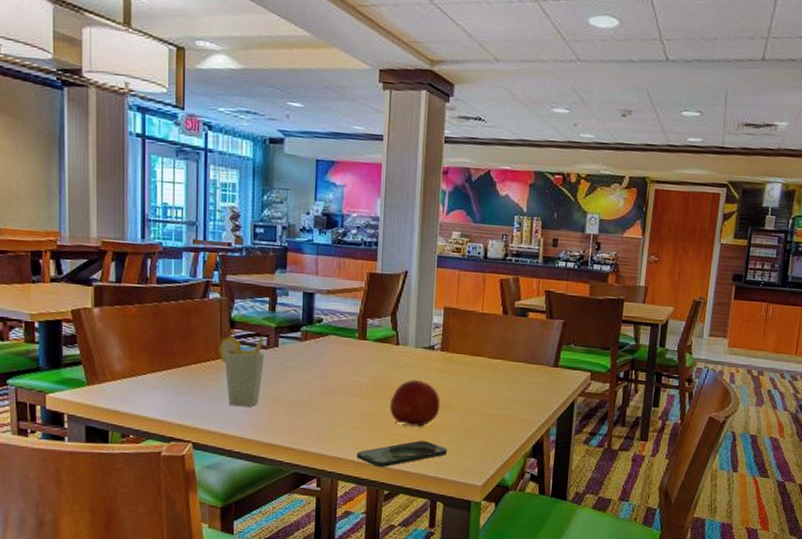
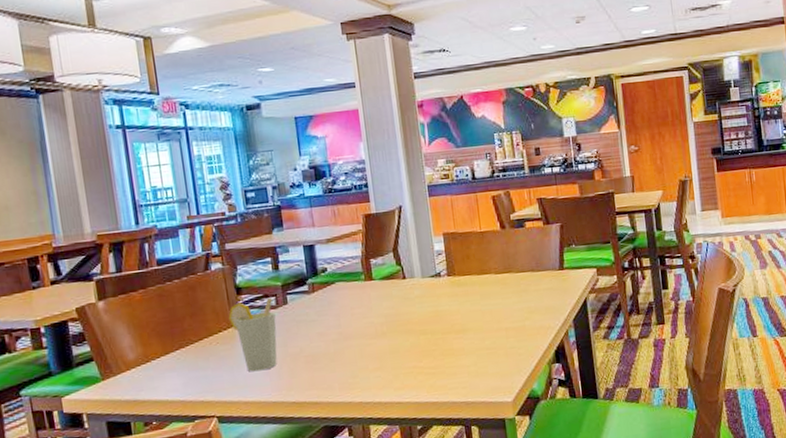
smartphone: present [357,441,447,467] -> none [383,368,472,404]
fruit: present [390,380,441,428] -> none [407,309,458,357]

